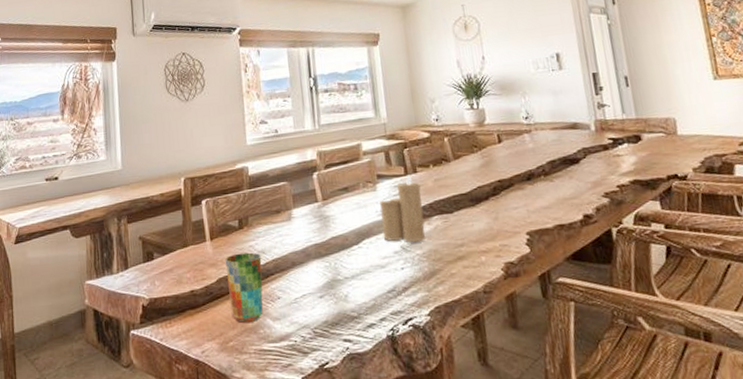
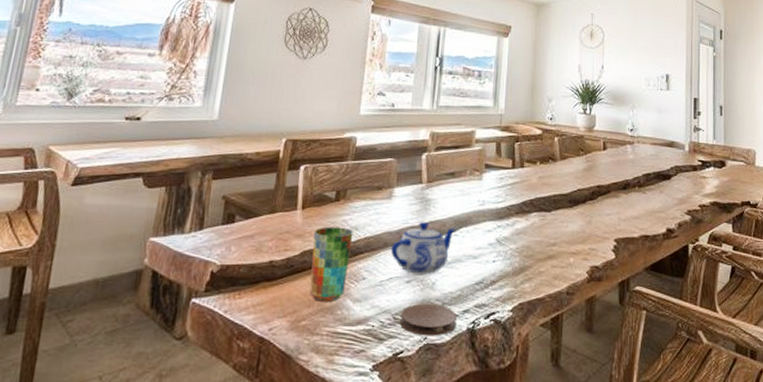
teapot: none [299,238,359,289] -> present [391,222,456,274]
coaster: none [319,315,376,347] -> present [400,304,457,336]
candle: present [380,175,426,243] -> none [480,168,525,237]

